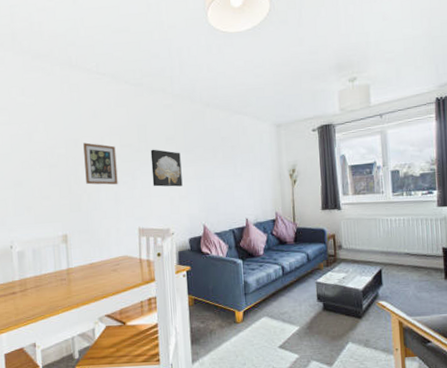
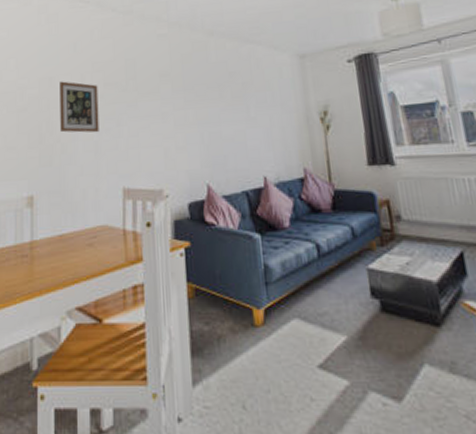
wall art: present [150,149,183,187] -> none [140,87,180,135]

